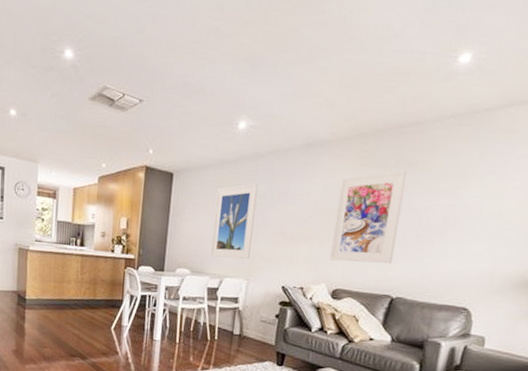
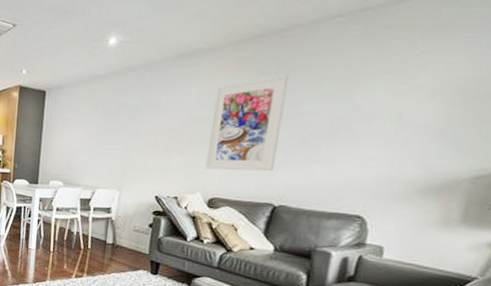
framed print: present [211,183,259,259] -> none [83,96,130,171]

